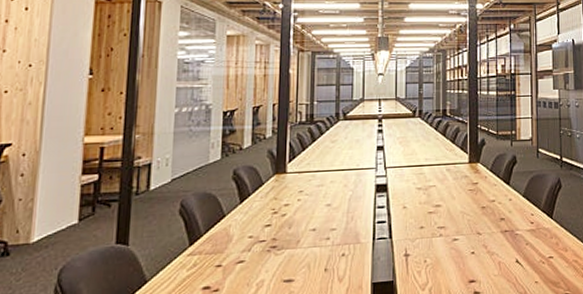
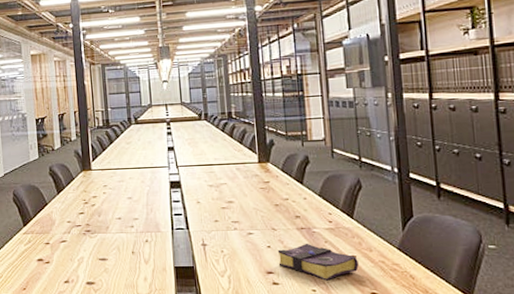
book: none [481,246,555,285] -> present [277,243,359,281]

